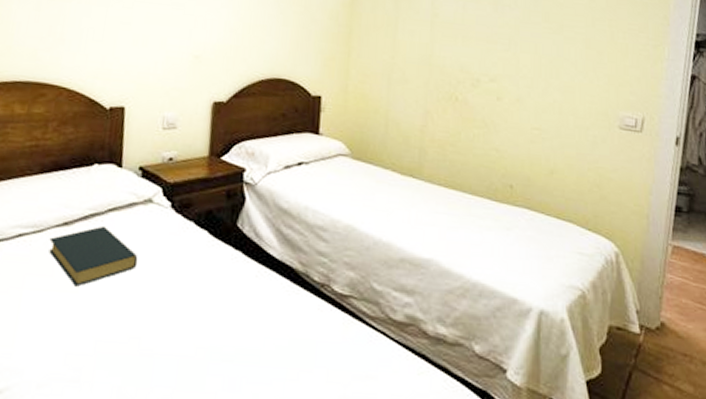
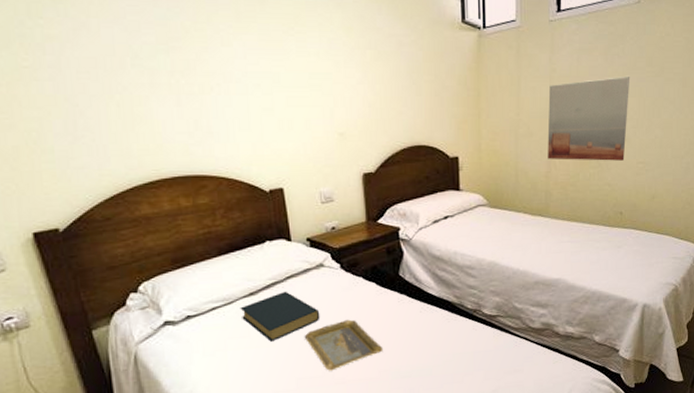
tray: none [114,272,205,337] -> present [304,319,383,371]
wall art: none [424,29,524,124] -> present [547,75,630,161]

